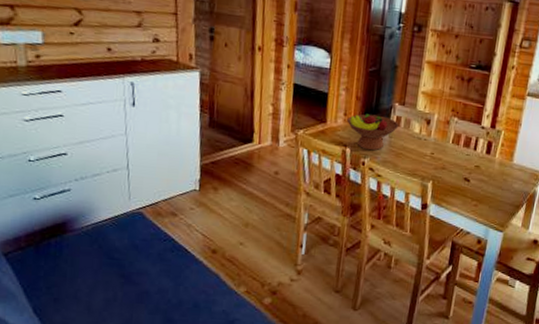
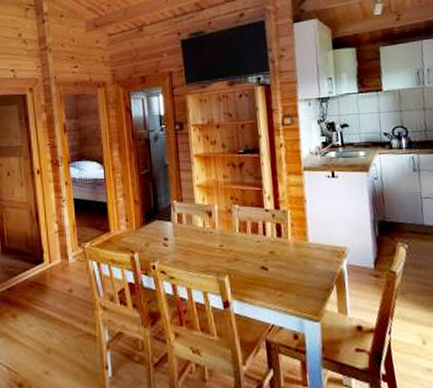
fruit bowl: present [347,114,399,151] -> none [129,215,182,253]

